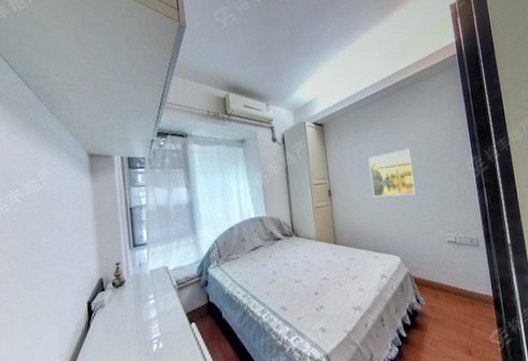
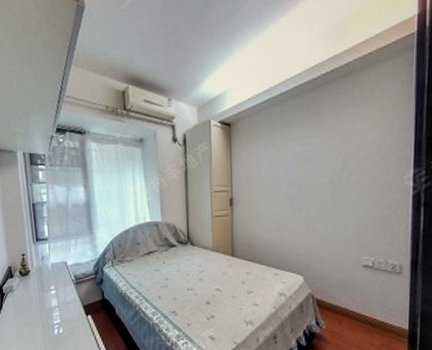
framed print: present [368,148,417,197] -> none [279,155,334,211]

